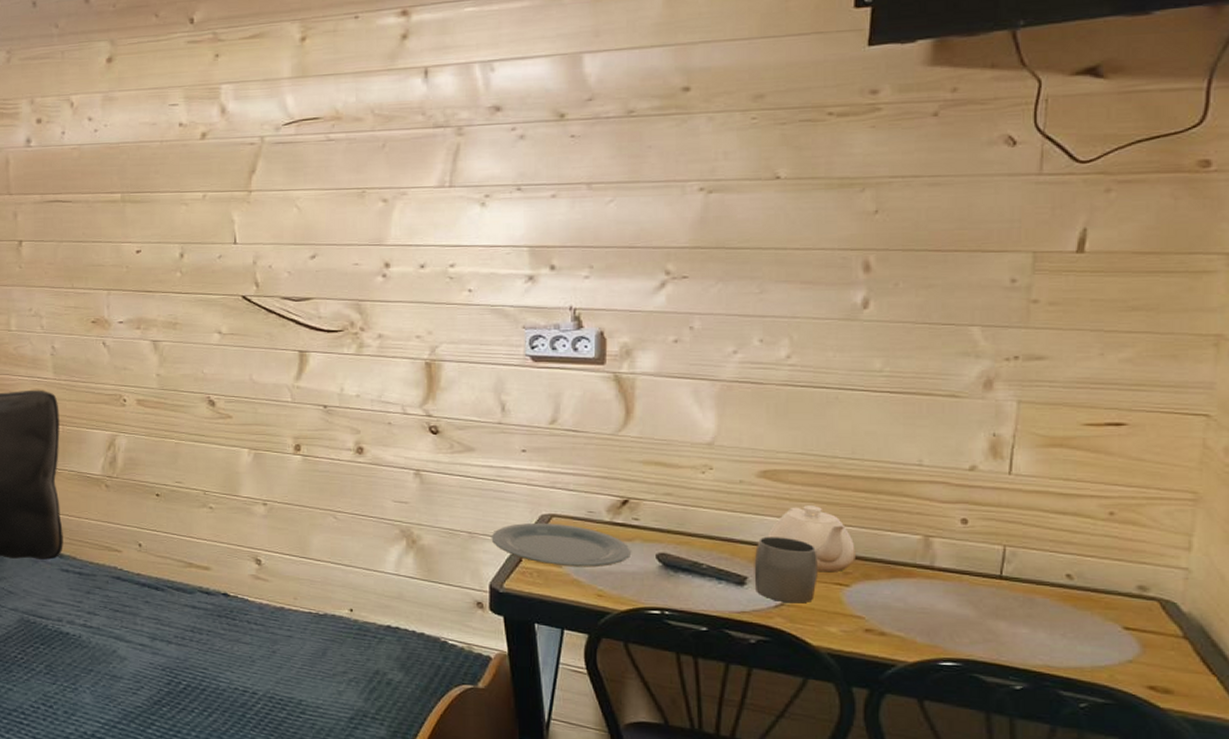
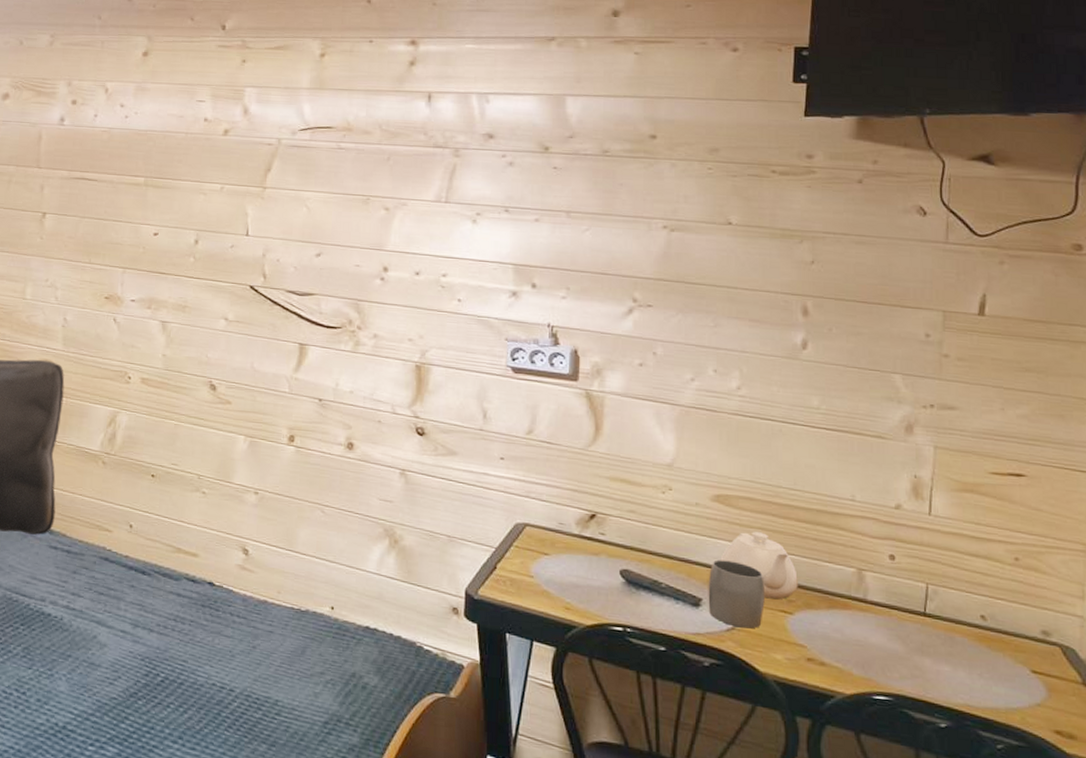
plate: present [491,522,632,568] -> none [468,530,598,580]

